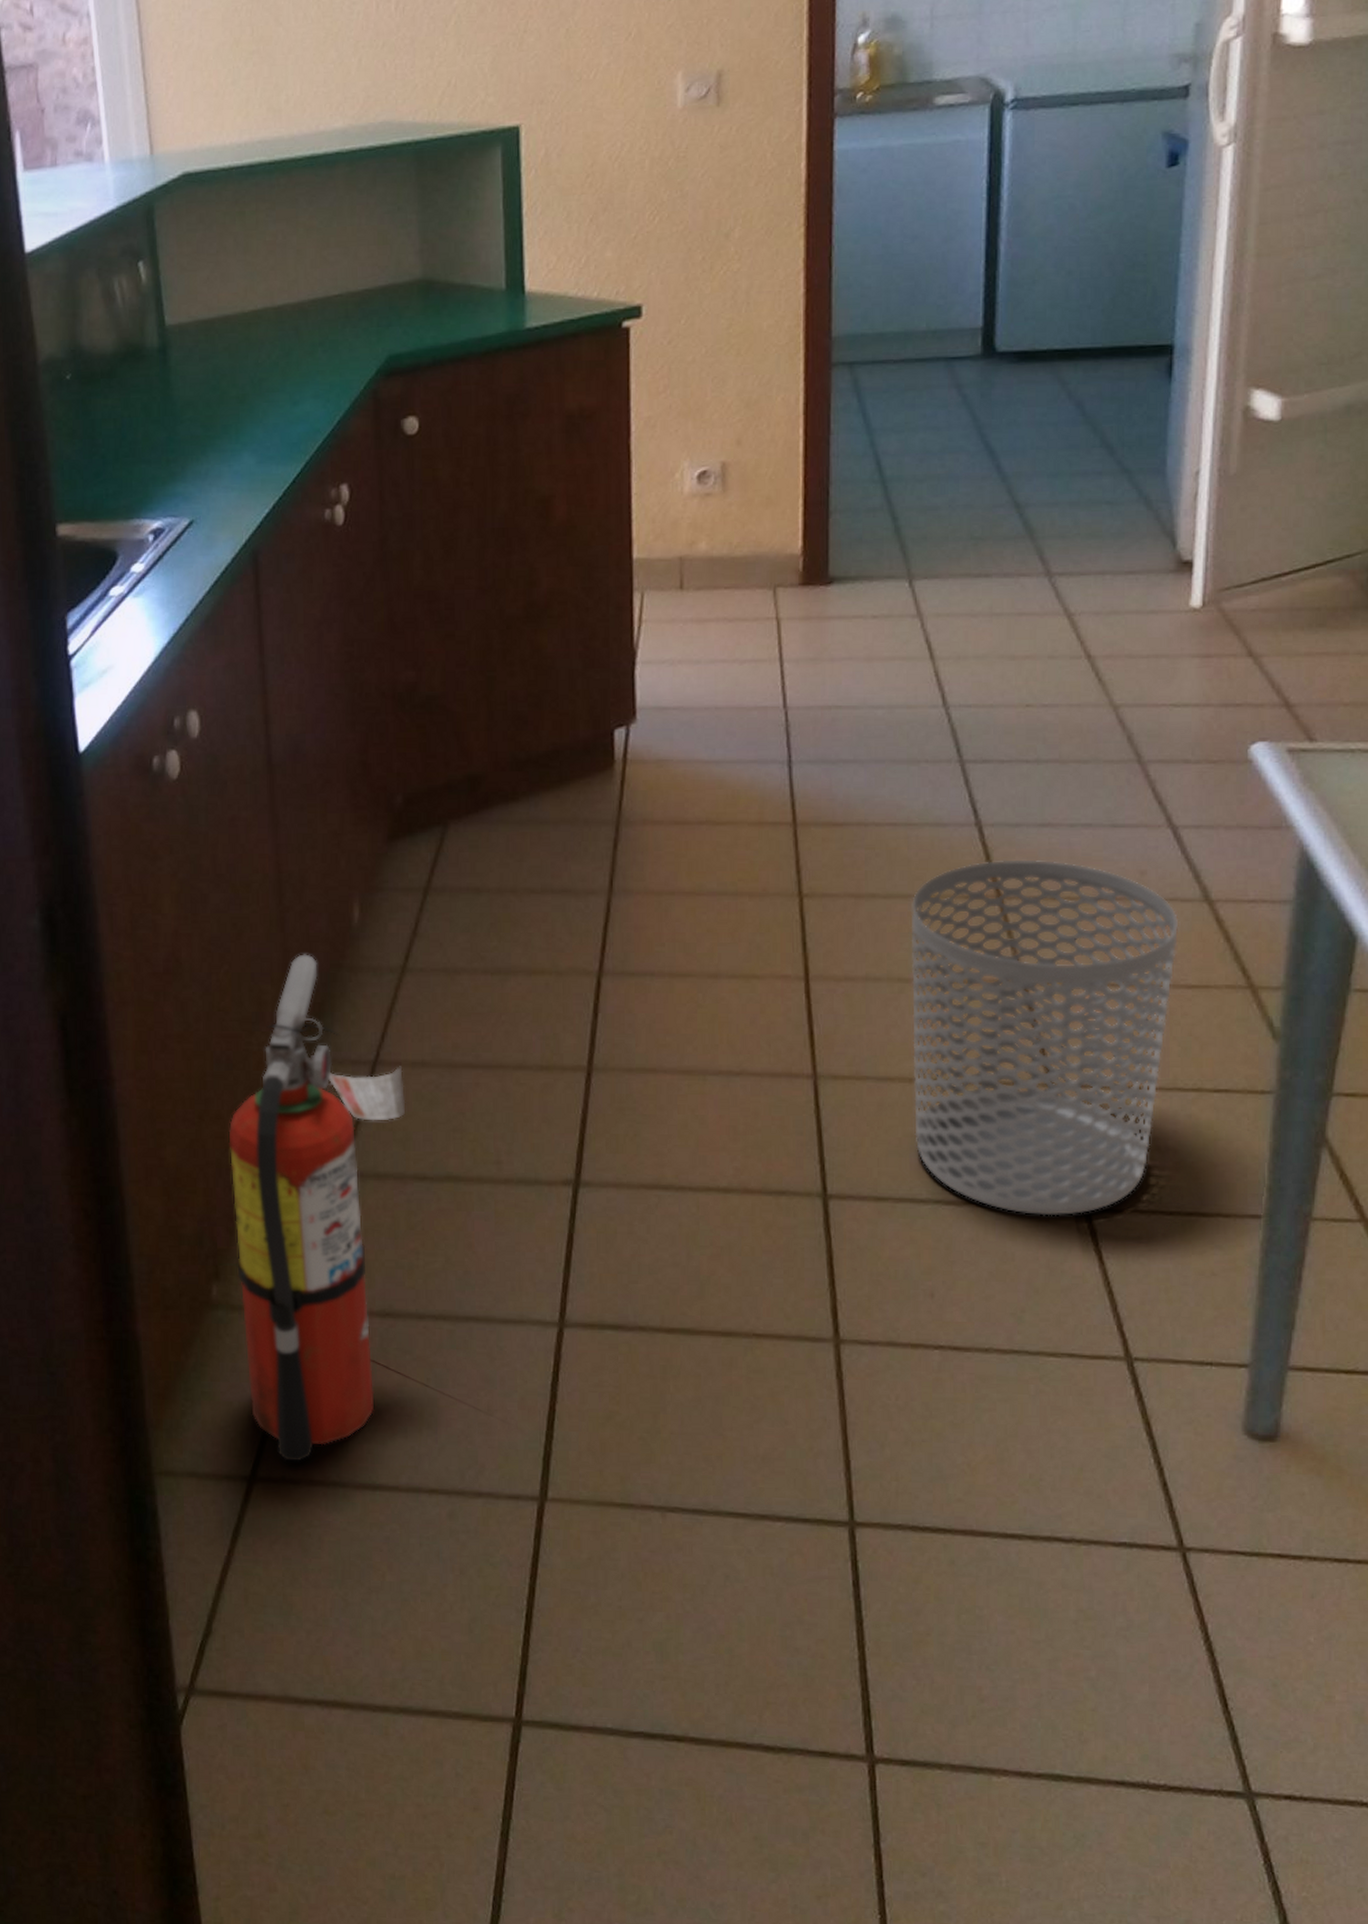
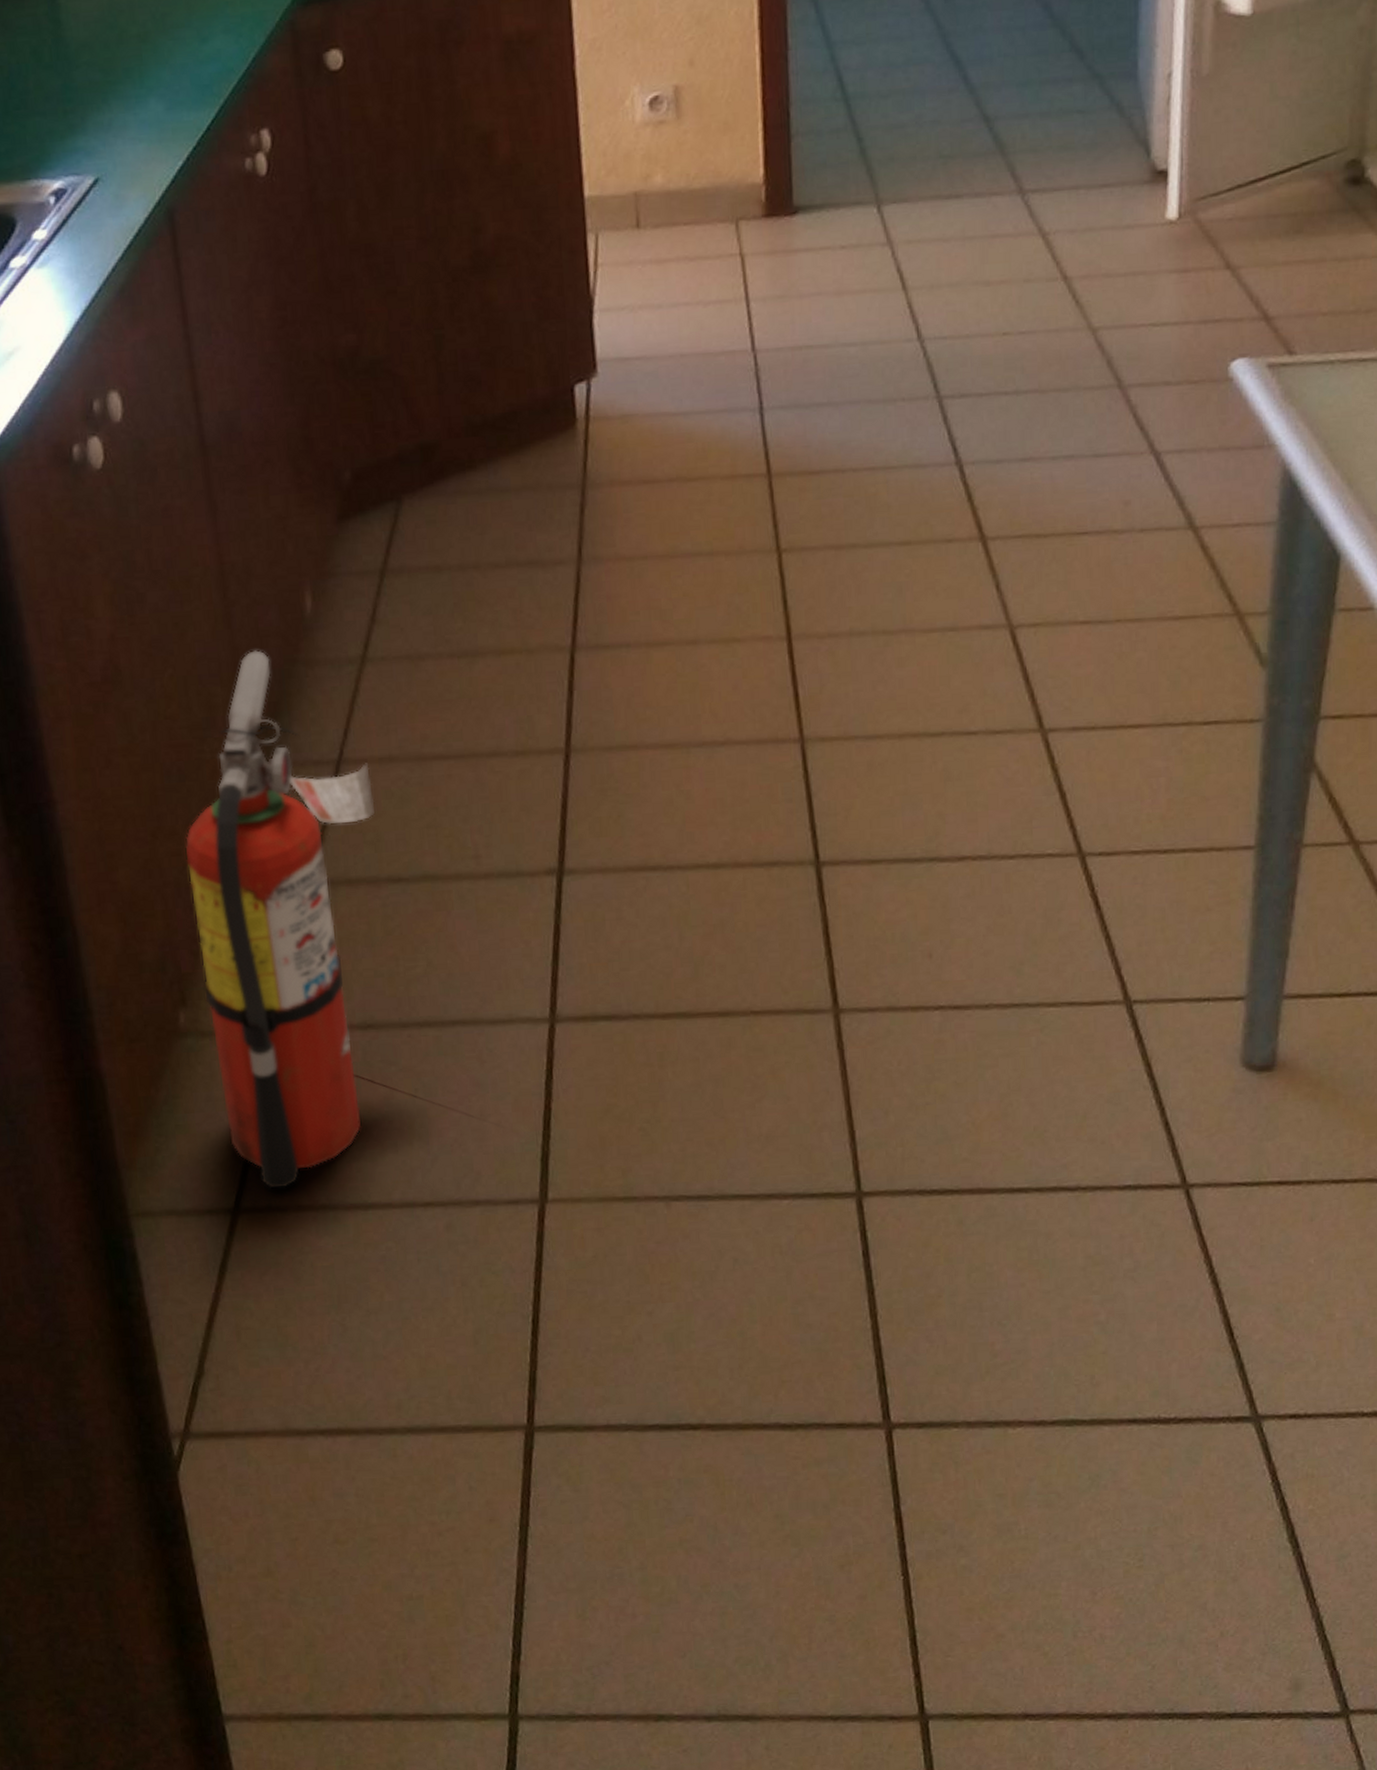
waste bin: present [910,859,1179,1216] -> none [893,496,1165,865]

